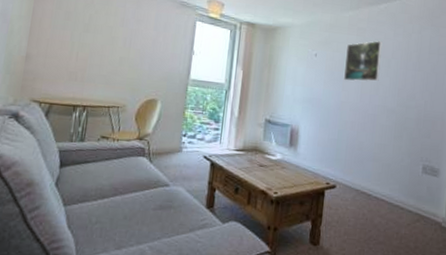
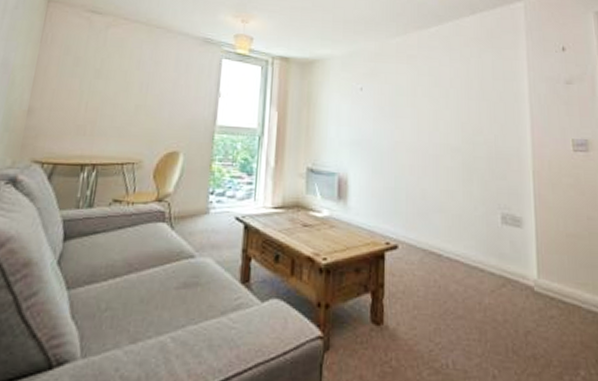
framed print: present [344,40,383,82] -> none [396,68,438,117]

